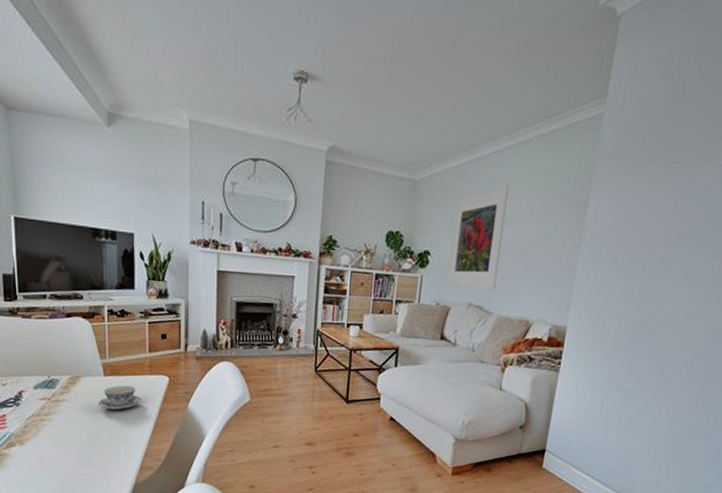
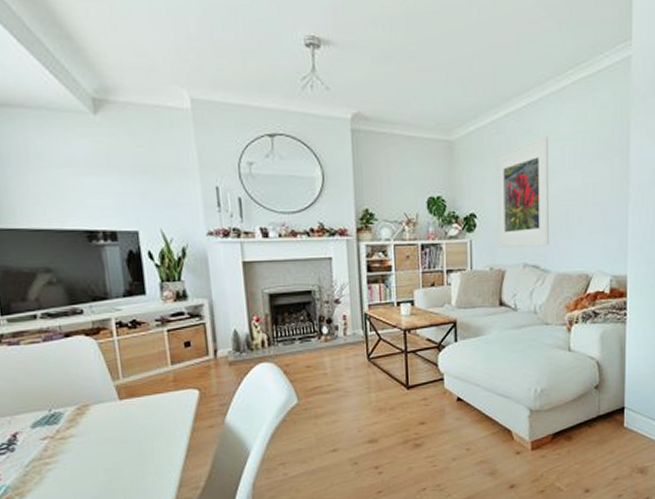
teacup: present [98,385,141,410] -> none [115,407,168,438]

